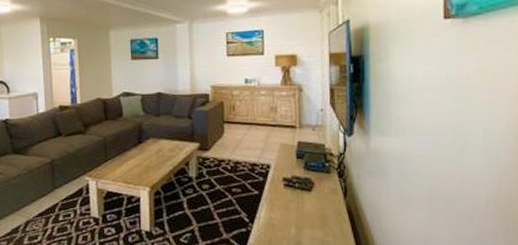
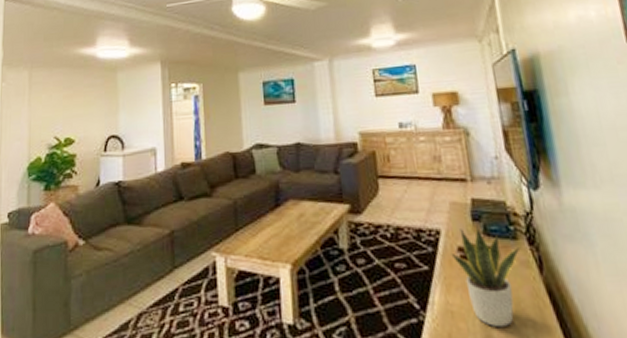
potted plant: none [277,161,332,236] -> present [451,224,521,328]

